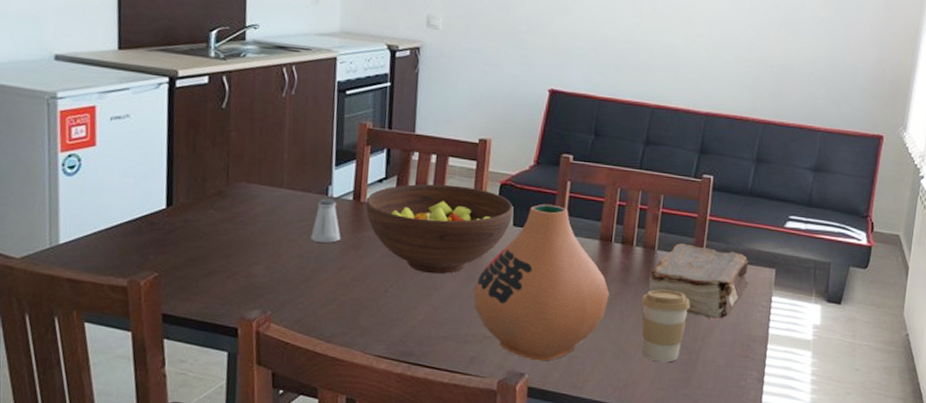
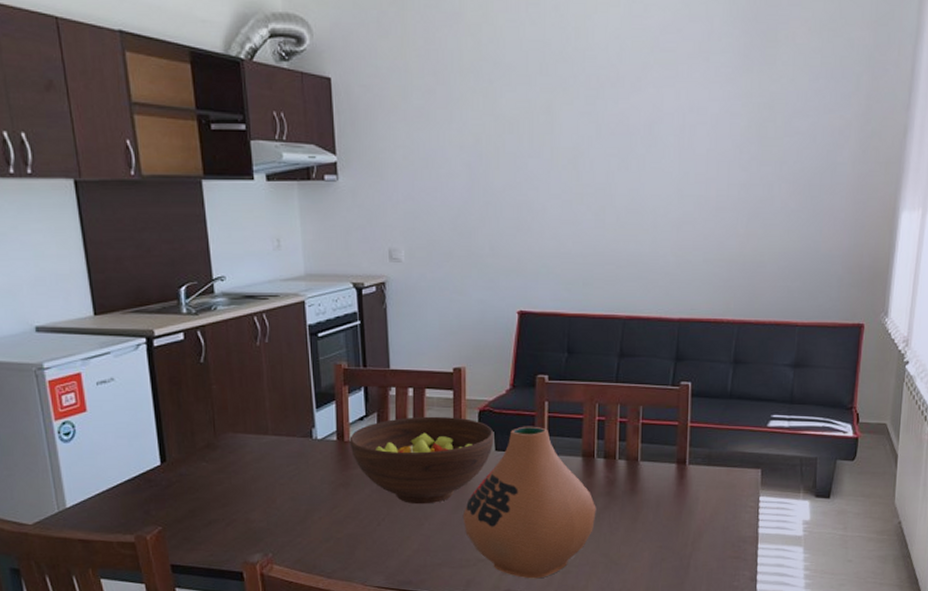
saltshaker: present [311,198,341,243] -> none [301,440,330,484]
coffee cup: present [641,289,690,363] -> none [629,499,677,570]
book: present [649,243,749,319] -> none [635,452,734,523]

